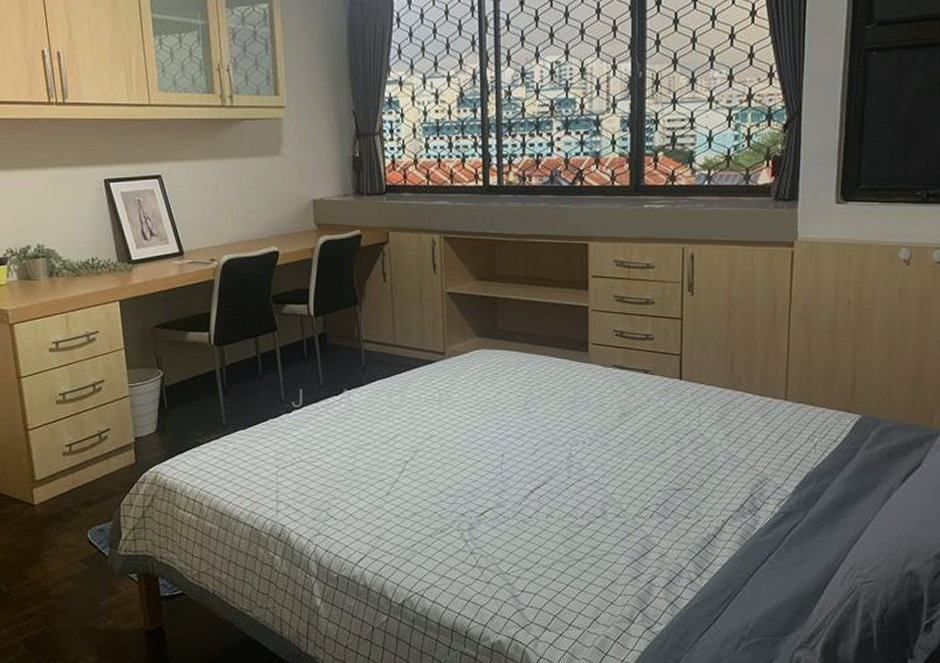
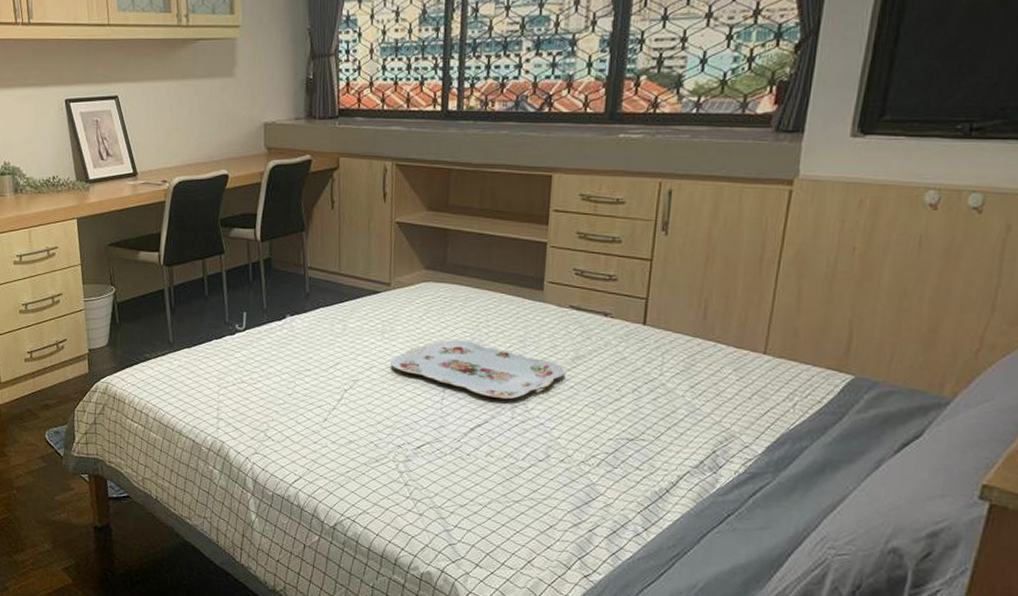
serving tray: none [450,405,613,460] -> present [391,340,565,400]

